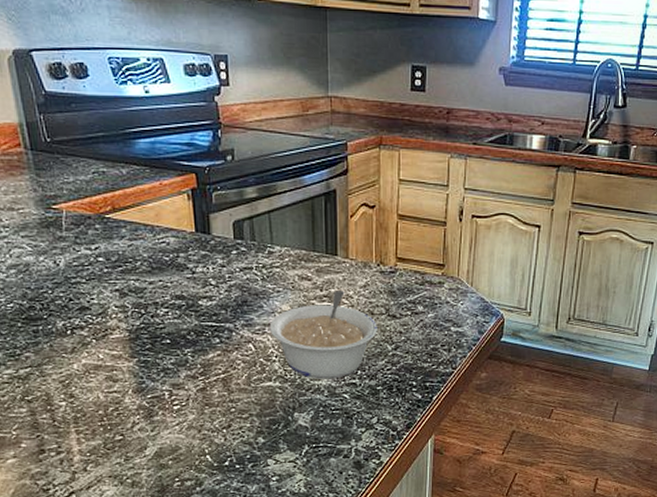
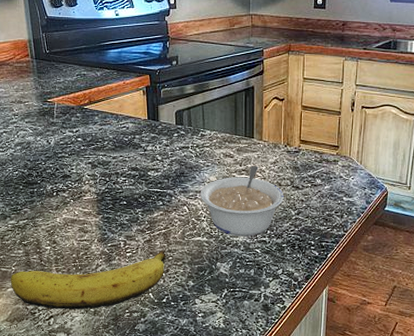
banana: none [10,401,227,483] -> present [10,250,166,310]

